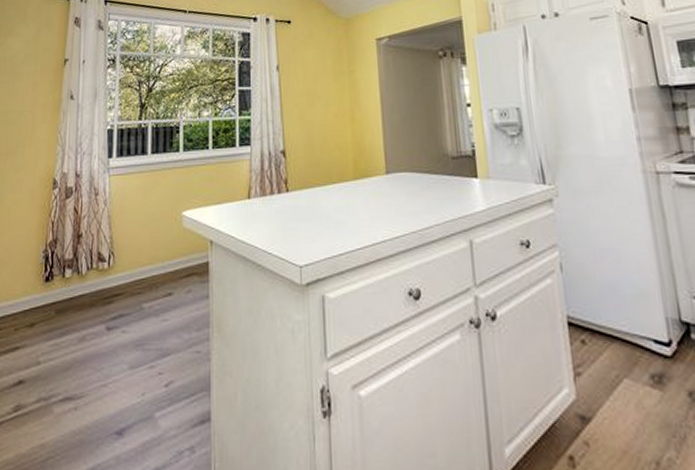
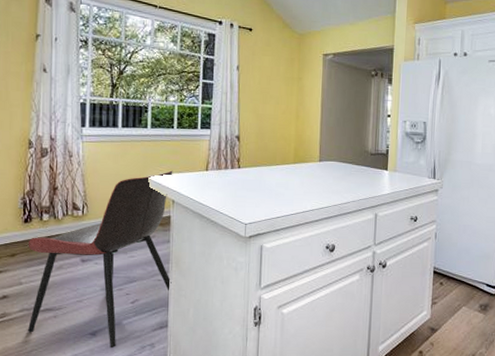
dining chair: none [43,202,213,455] -> present [27,170,173,349]

